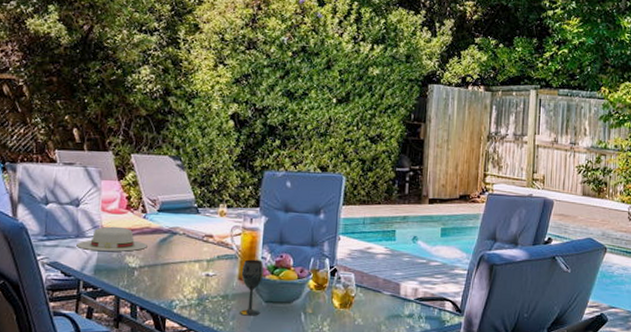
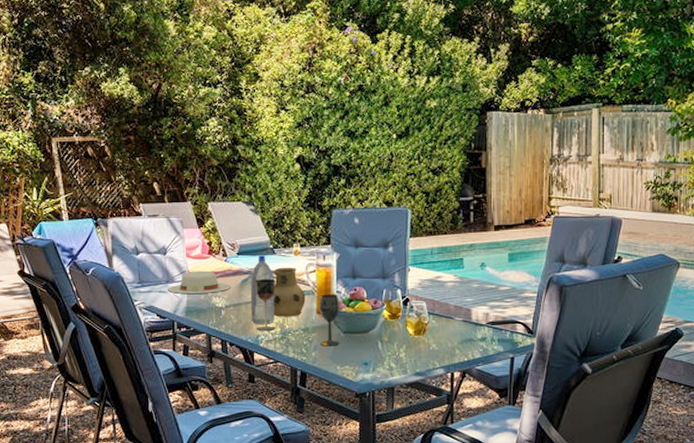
water bottle: none [166,214,196,289] -> present [250,255,275,325]
wineglass: none [172,239,197,296] -> present [255,279,276,331]
jug: none [191,228,228,282] -> present [271,267,306,317]

